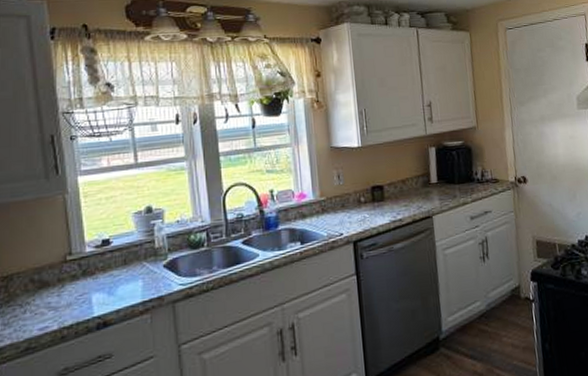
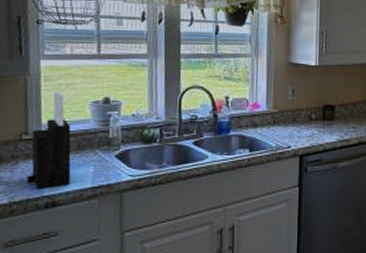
knife block: none [75,206,120,310] -> present [26,91,71,188]

